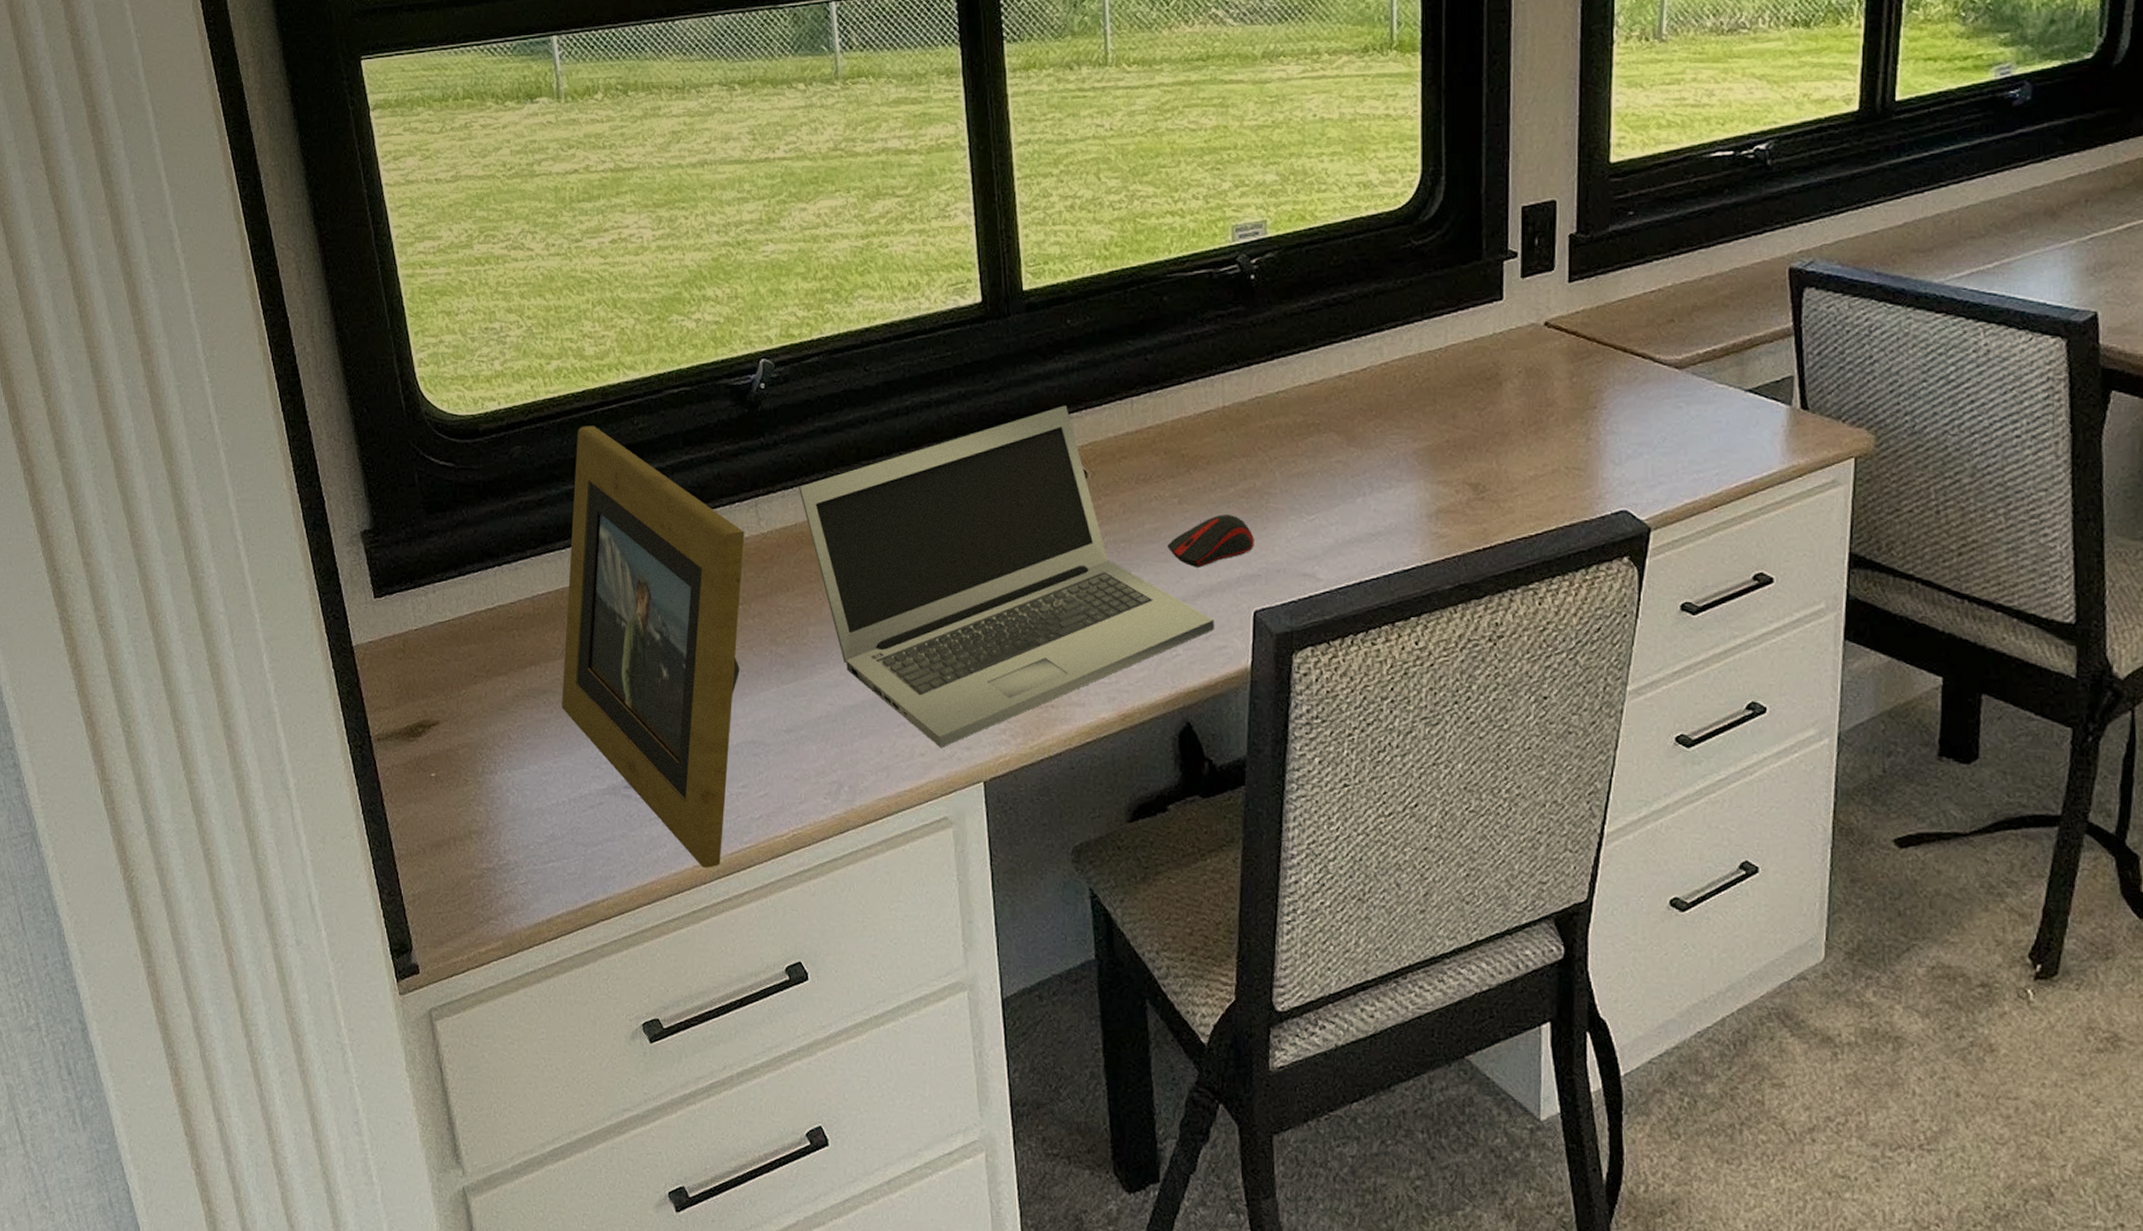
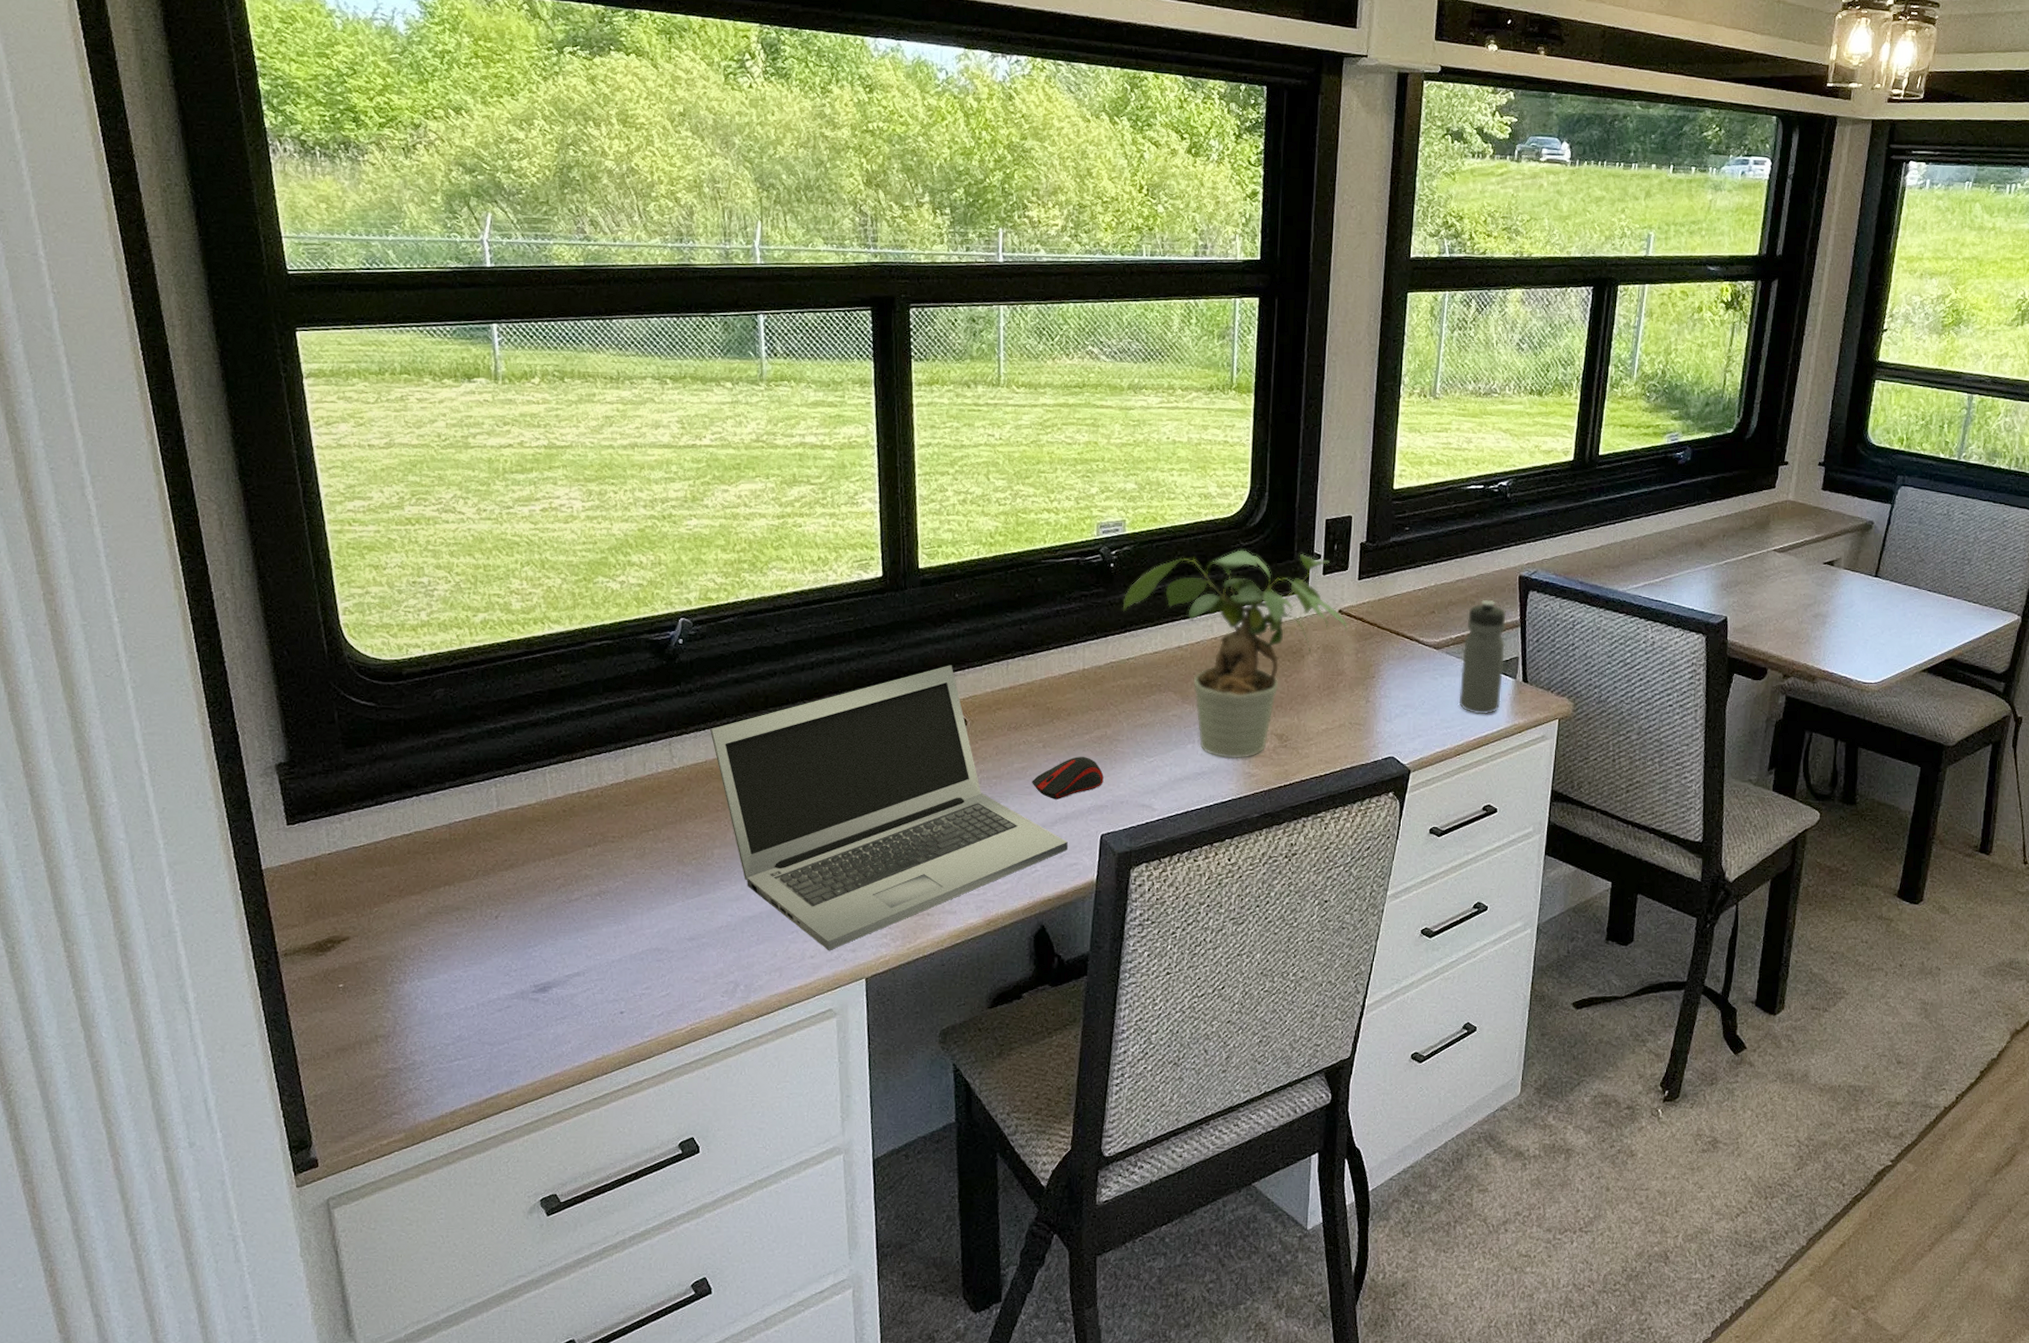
picture frame: present [562,426,745,868] -> none [474,672,658,1060]
potted plant: none [1268,250,1558,516] -> present [1122,550,1348,759]
water bottle: none [1712,302,1775,454] -> present [1459,600,1506,715]

